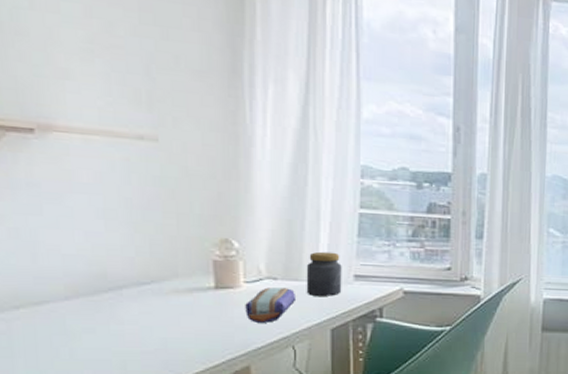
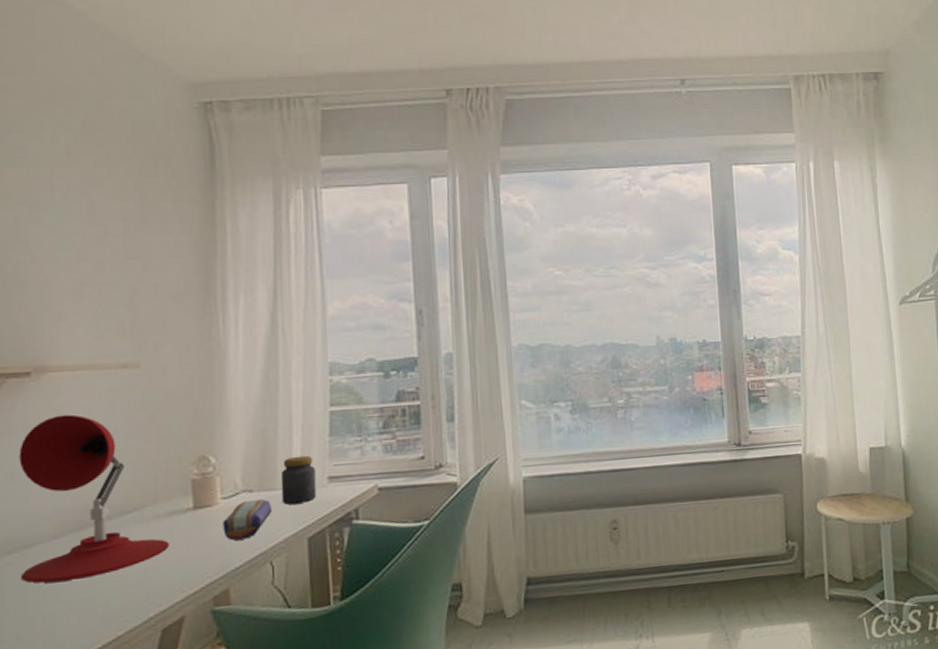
desk lamp: none [23,178,189,341] -> present [19,414,169,583]

